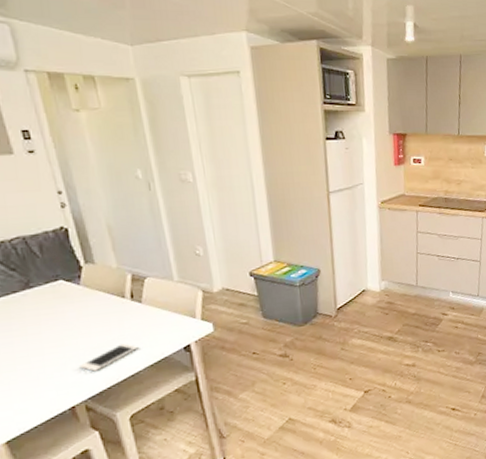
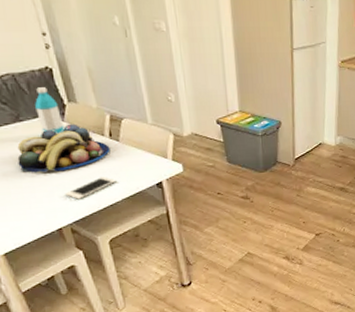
fruit bowl: none [25,286,132,346] -> present [17,123,110,174]
water bottle: none [48,249,81,301] -> present [35,87,65,135]

